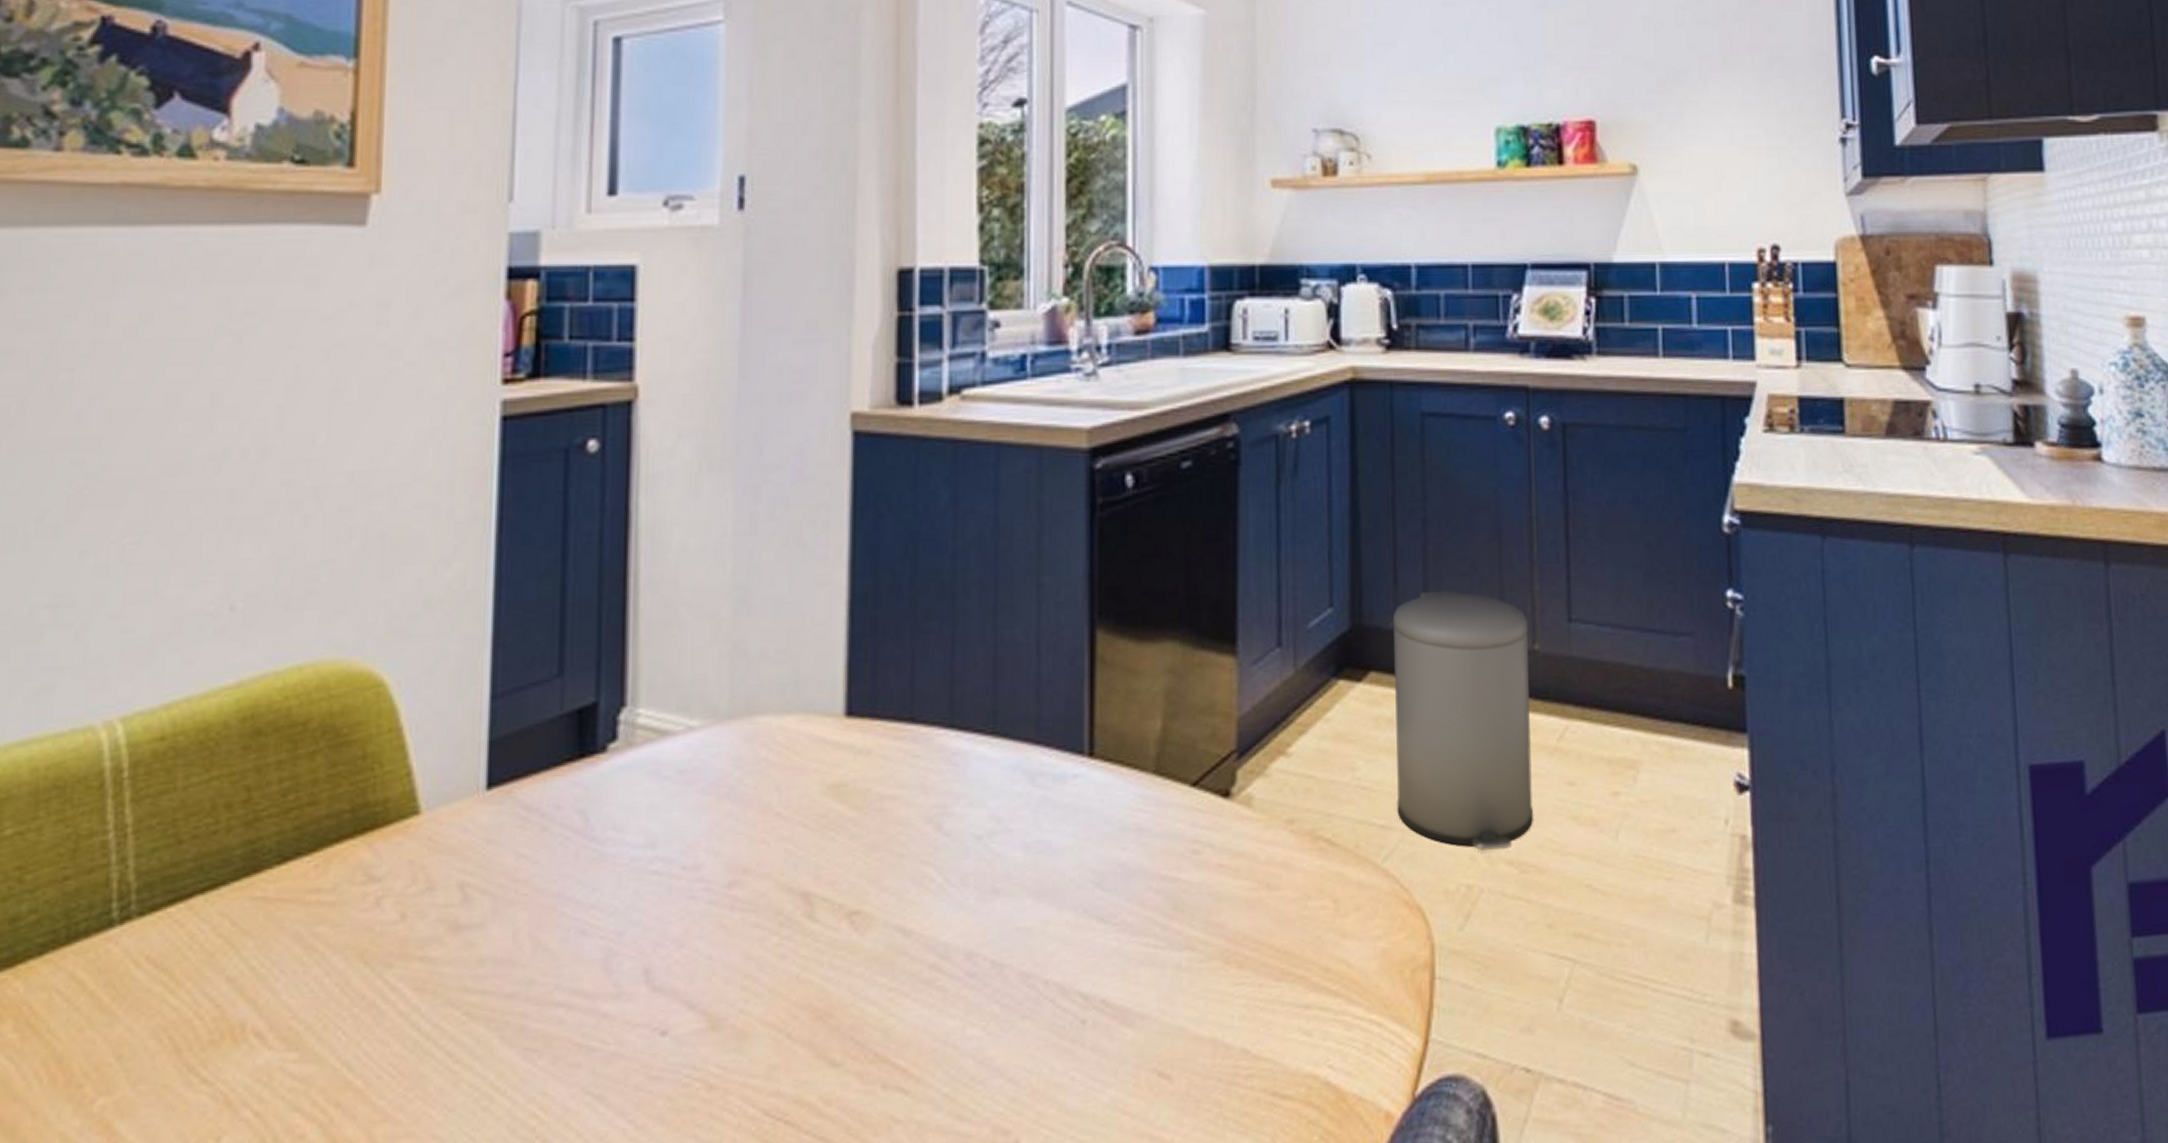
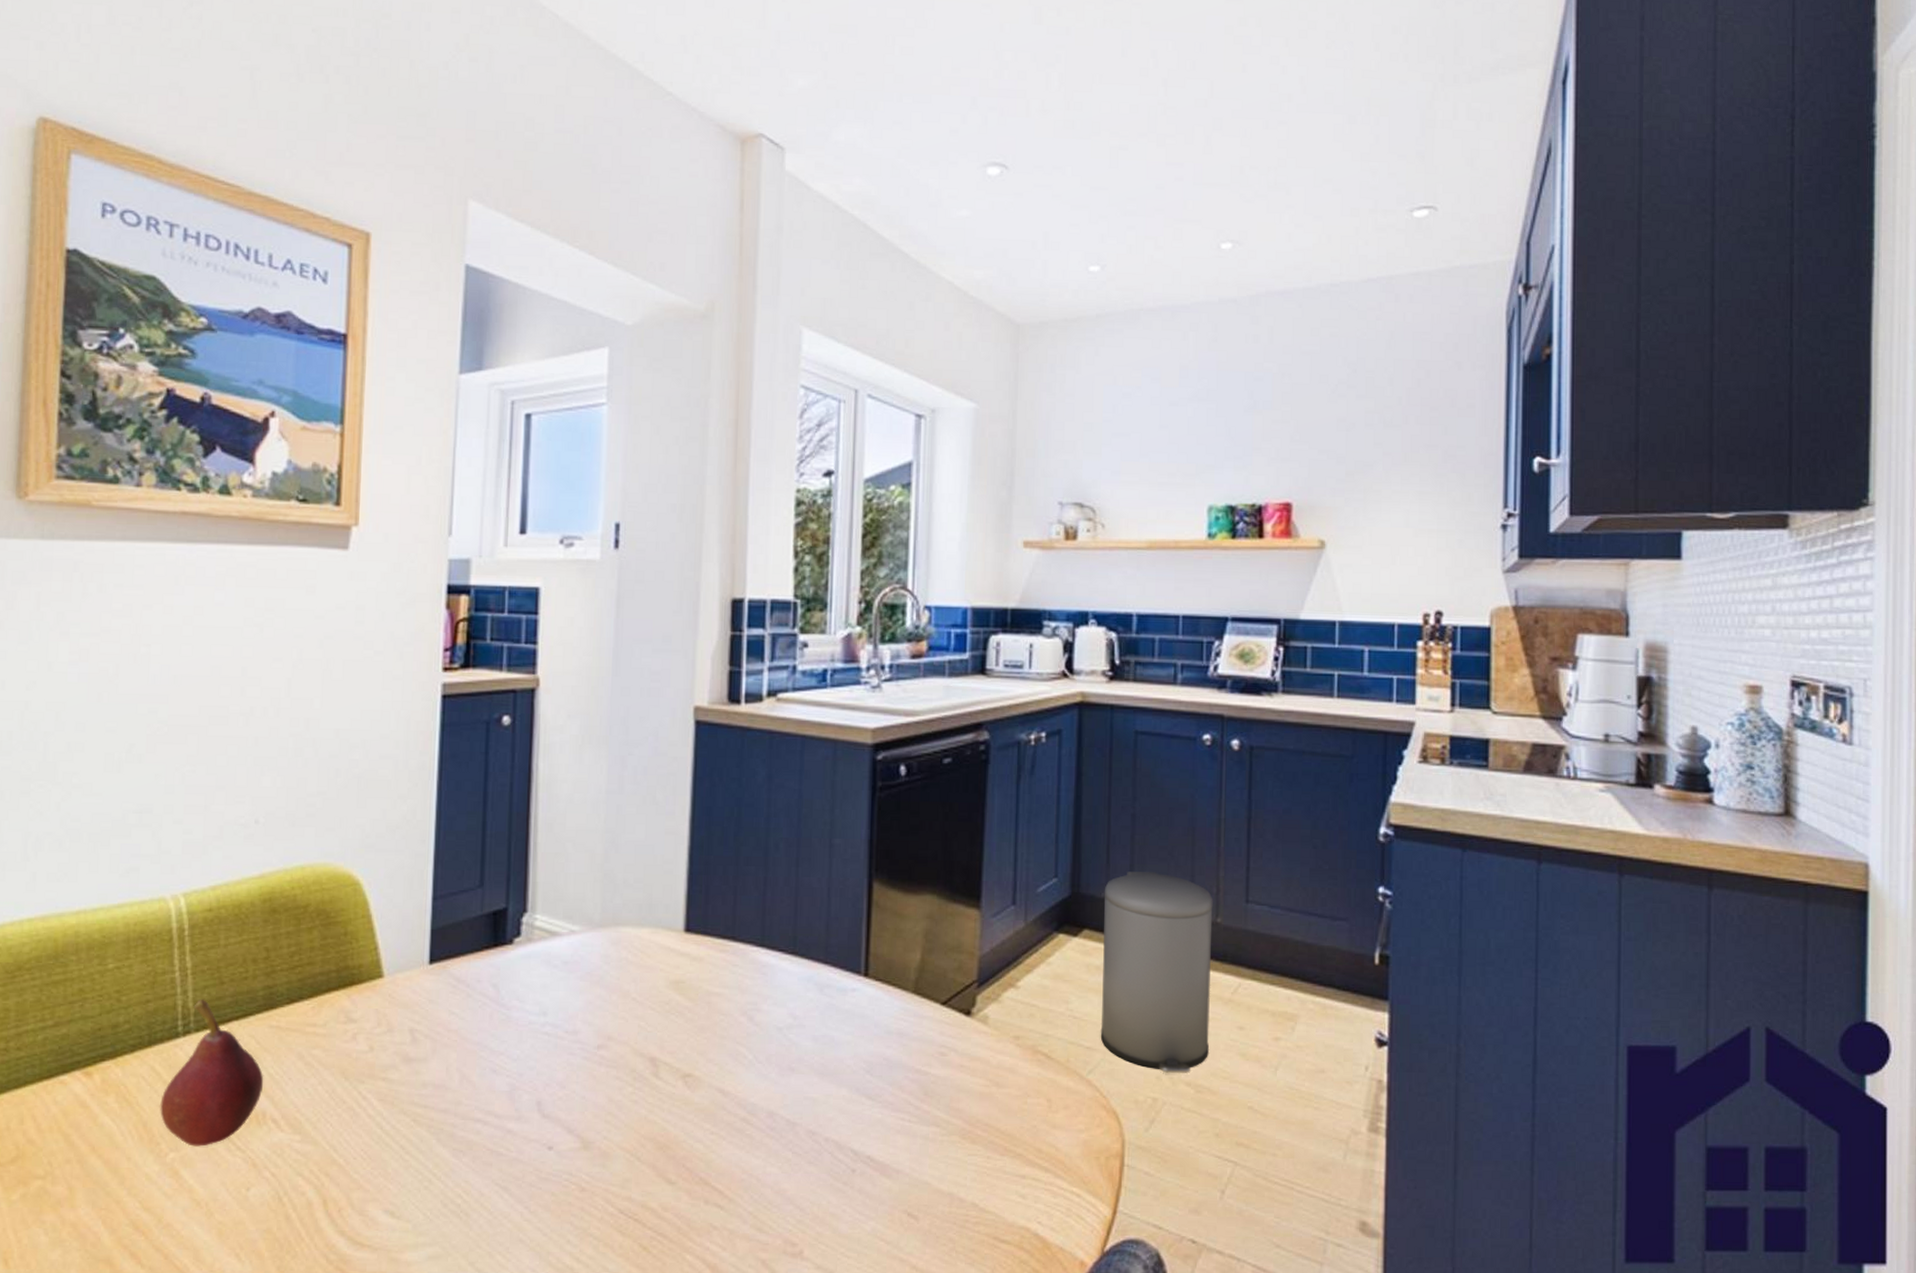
fruit: none [83,867,243,1085] -> present [160,998,264,1147]

